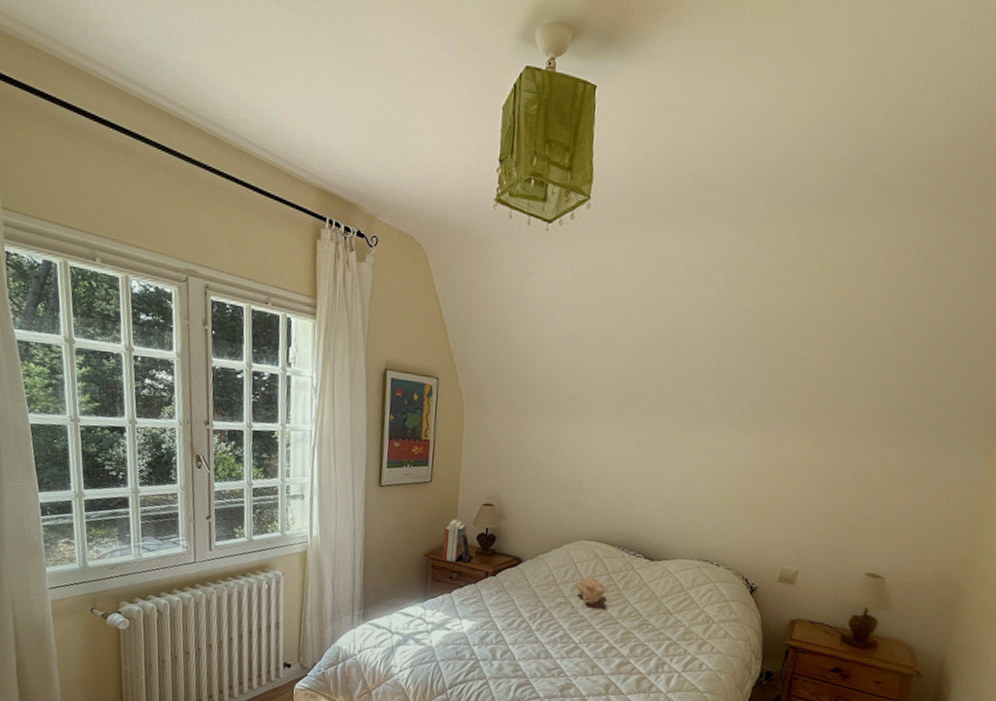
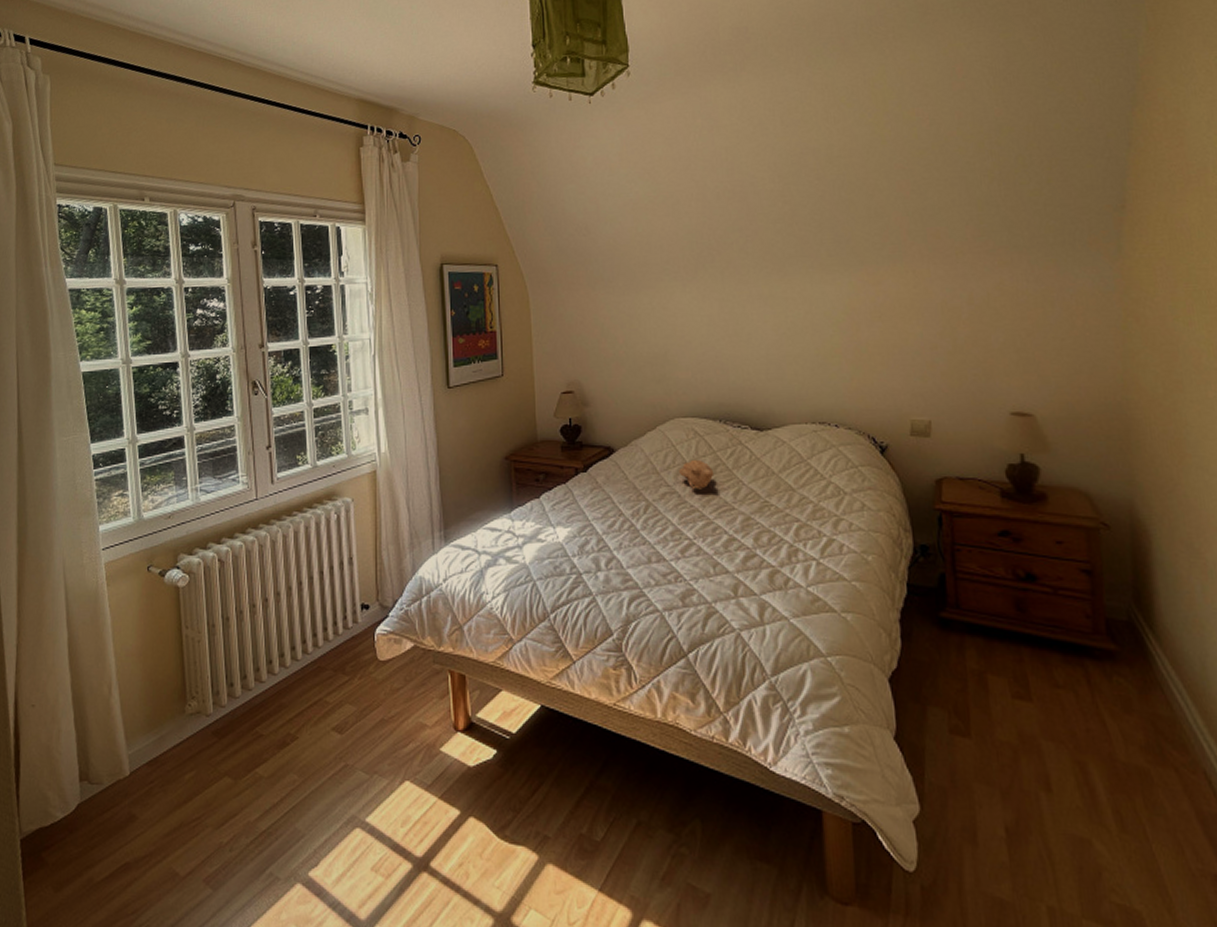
books: present [442,519,471,563] -> none [523,413,557,461]

